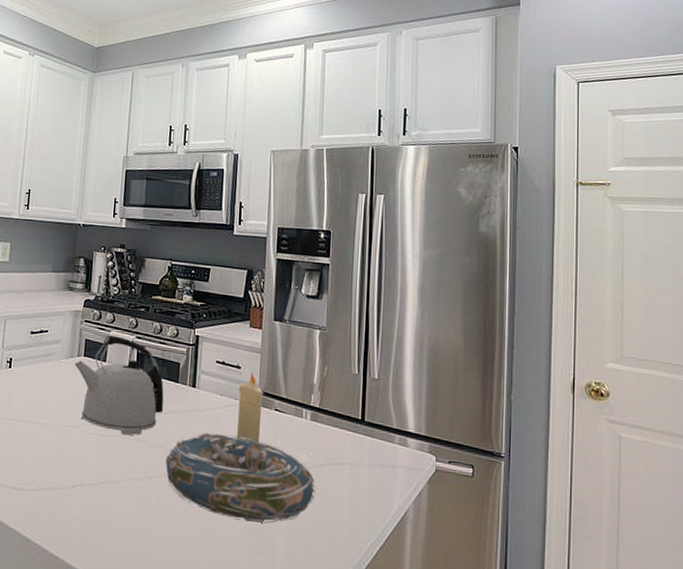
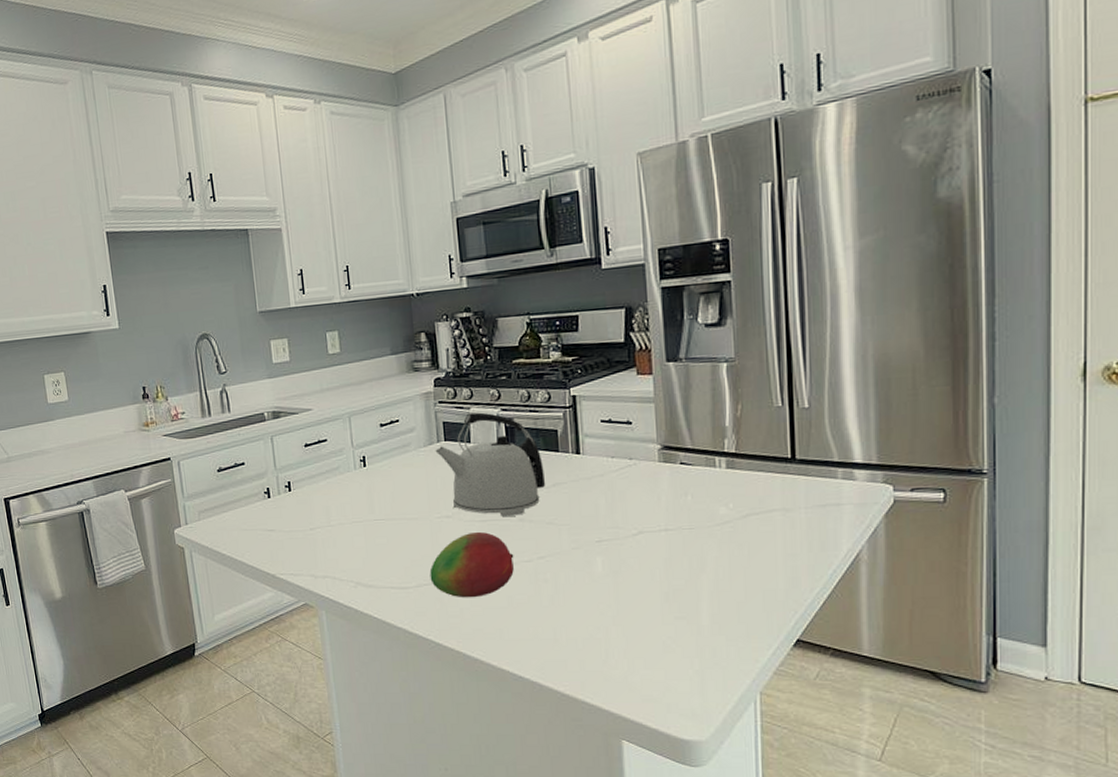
fruit: none [49,444,127,509] -> present [429,531,514,598]
decorative bowl: present [166,432,316,524] -> none [557,498,741,588]
candle: present [236,373,263,443] -> none [632,427,666,504]

